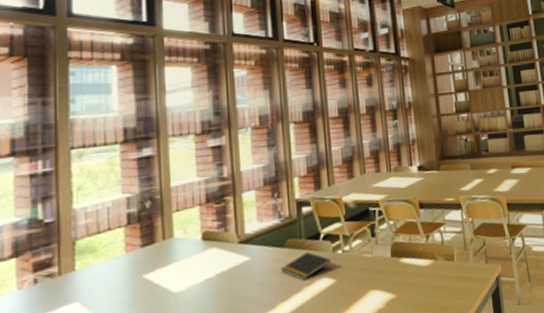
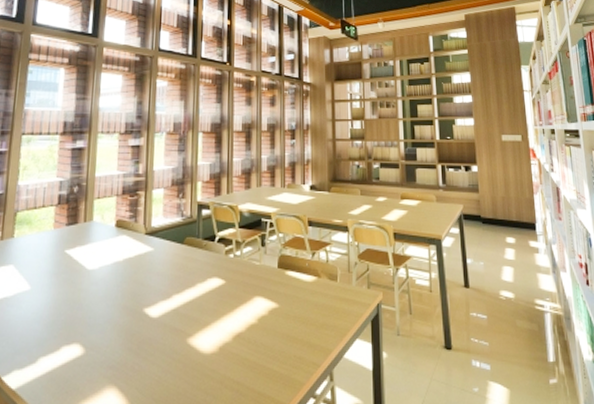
notepad: present [280,252,332,281] -> none [178,252,223,277]

